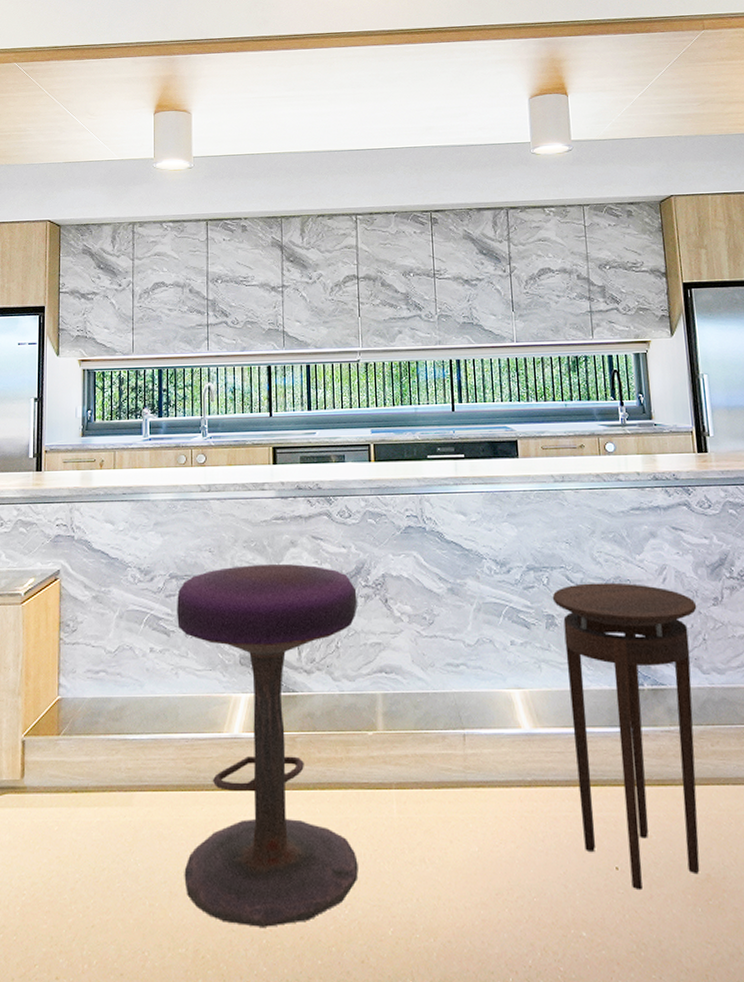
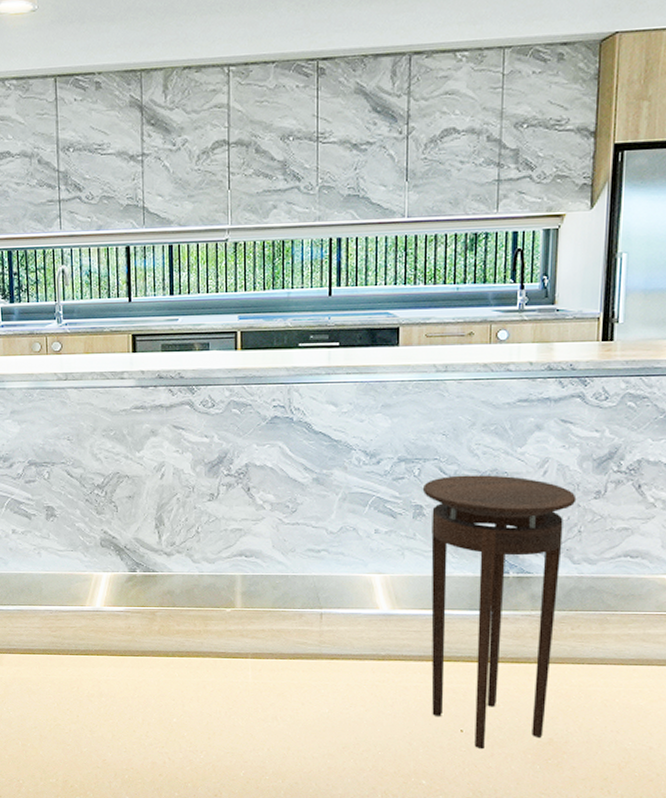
stool: present [177,563,358,927] -> none [37,452,219,766]

